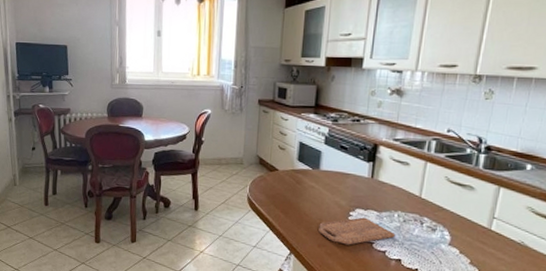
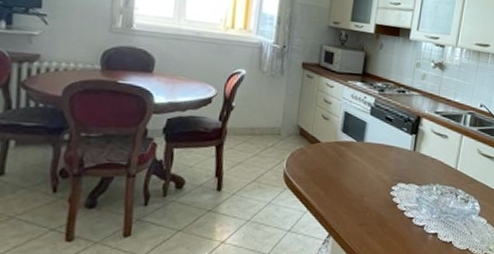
cutting board: present [318,217,396,245] -> none [360,191,434,222]

